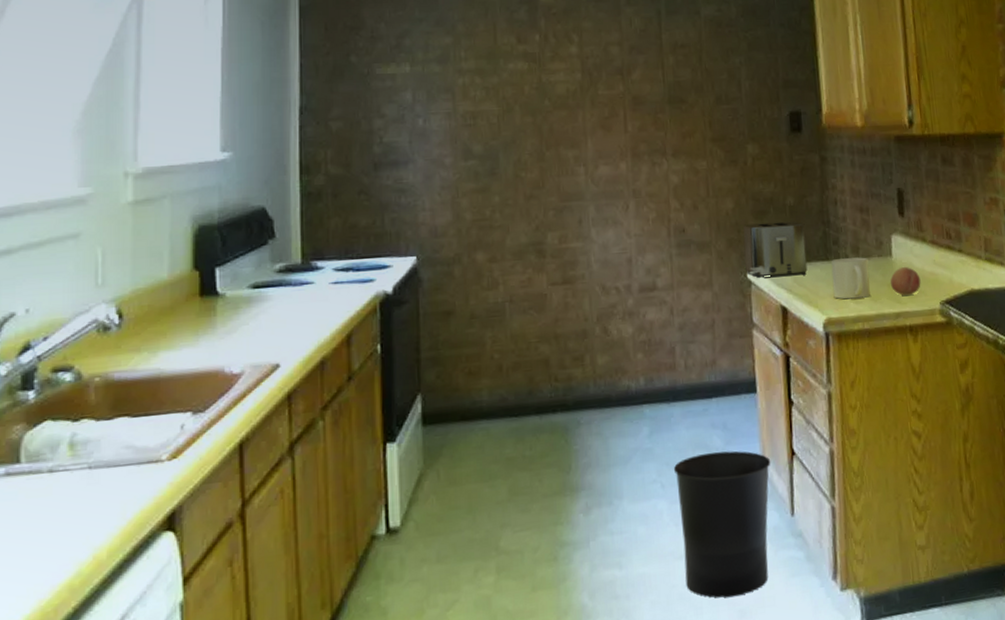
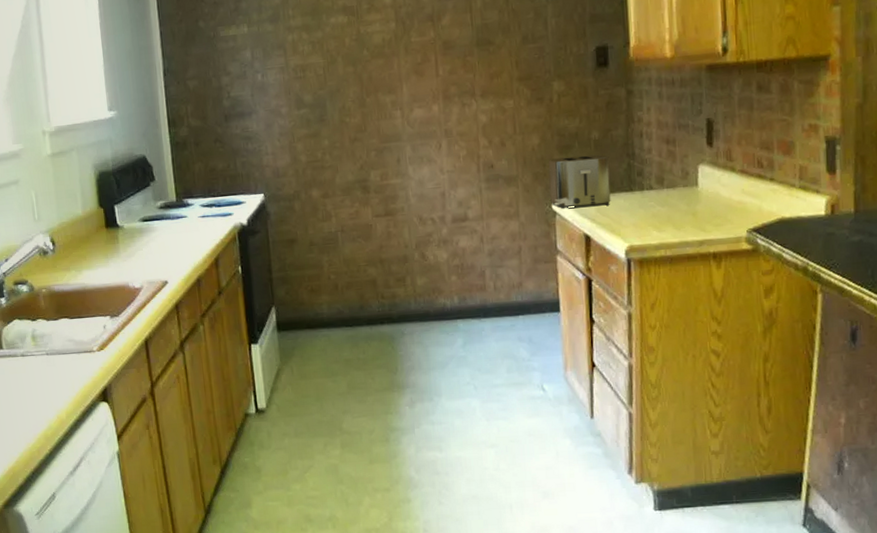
waste bin: present [673,451,771,598] -> none [484,361,573,481]
mug: present [831,257,870,300] -> none [634,187,674,228]
fruit: present [890,266,921,296] -> none [694,195,728,224]

